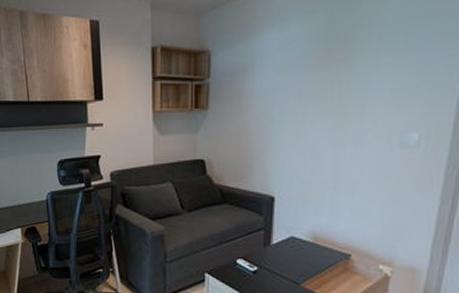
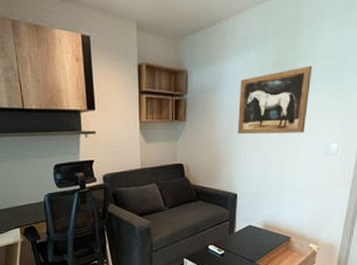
wall art: none [274,33,378,122] -> present [237,65,312,134]

